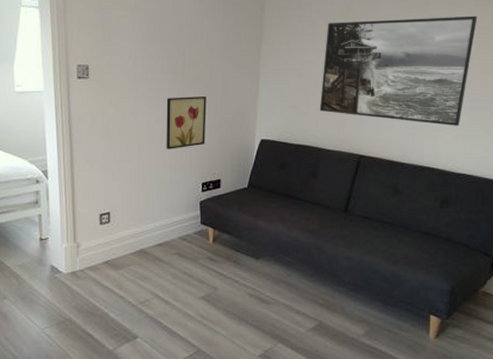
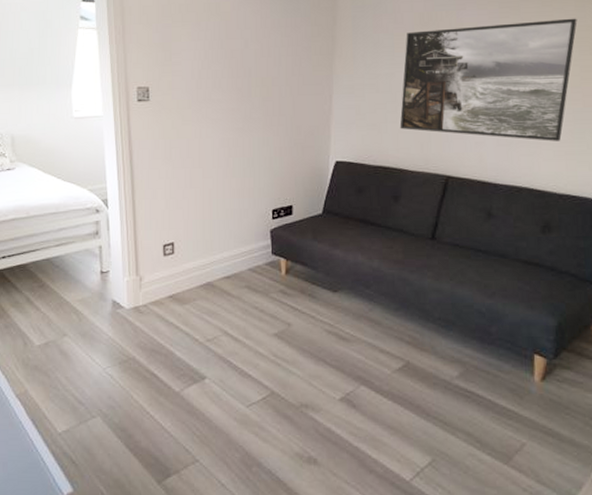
wall art: present [166,95,206,149] -> none [232,115,276,174]

